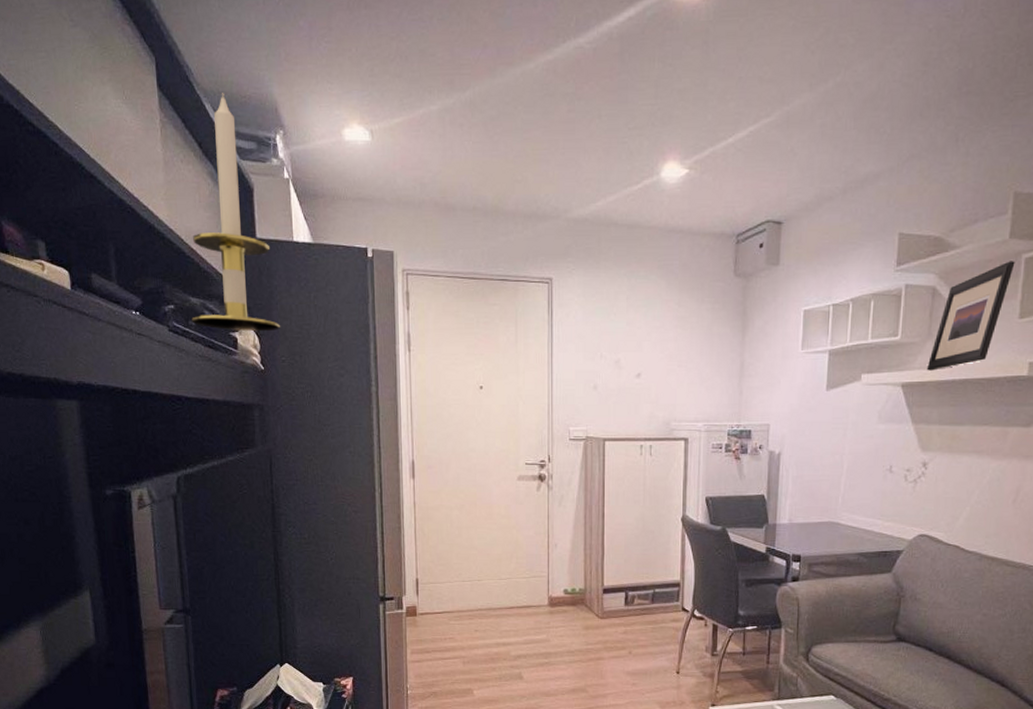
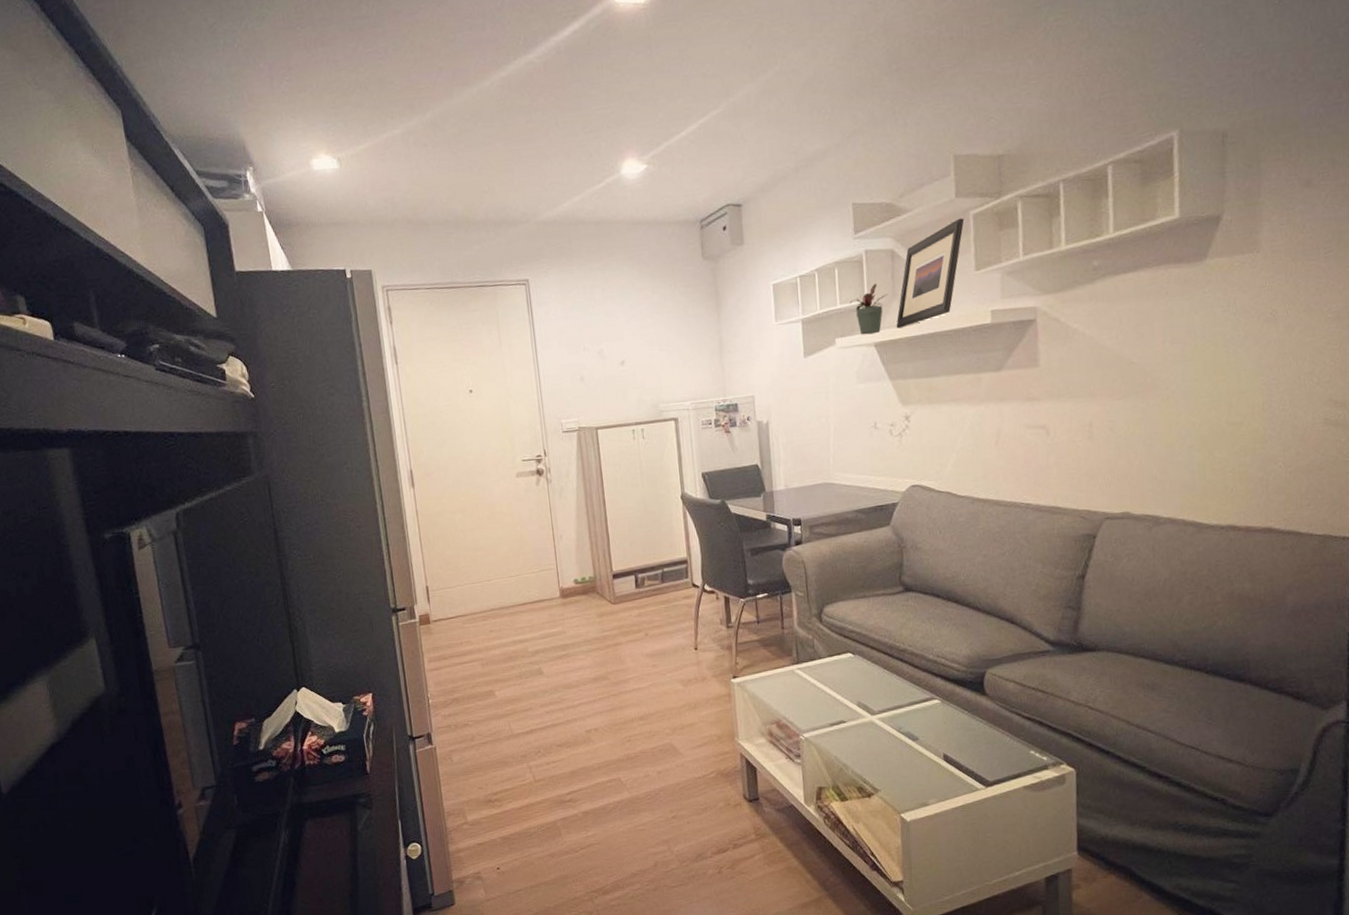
candle: present [192,93,280,332] -> none [172,137,267,363]
potted plant: none [881,321,923,374] -> present [849,284,888,335]

